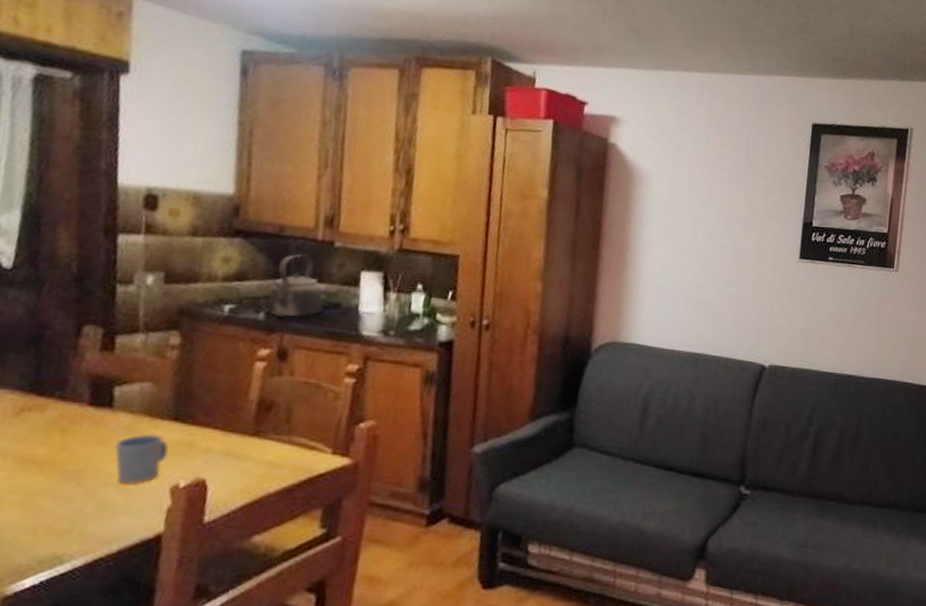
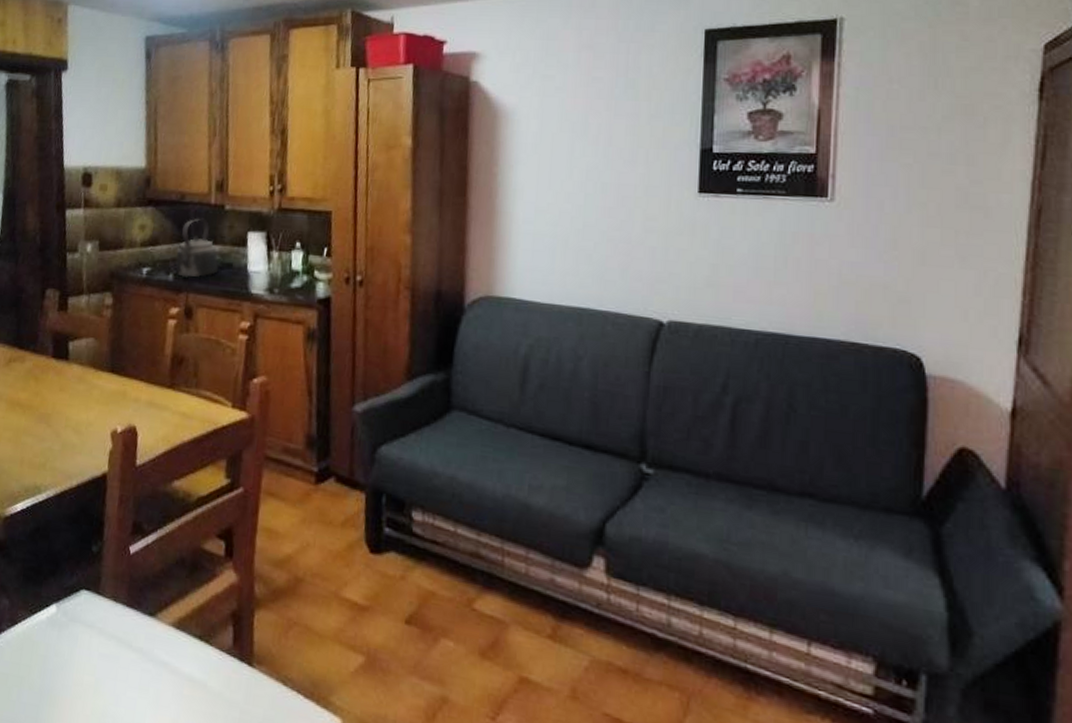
mug: present [114,434,170,485] -> none [71,383,109,428]

